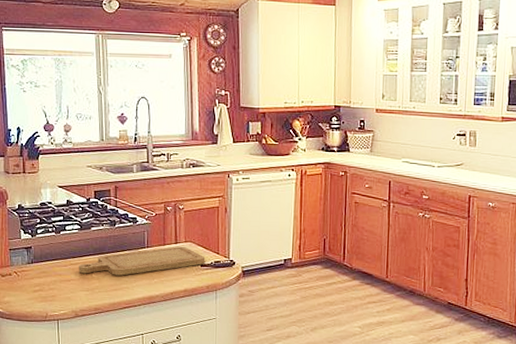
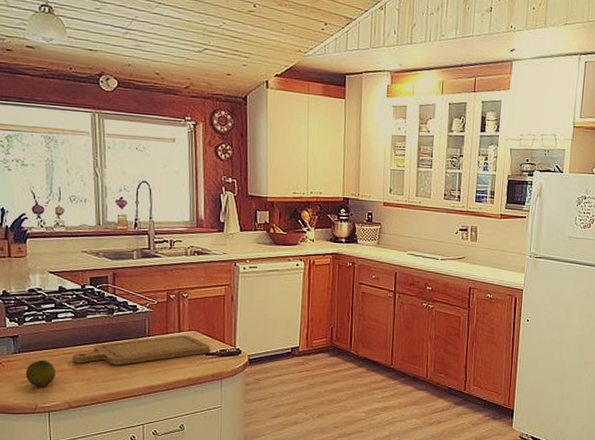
fruit: none [37,270,64,295] -> present [25,359,55,386]

